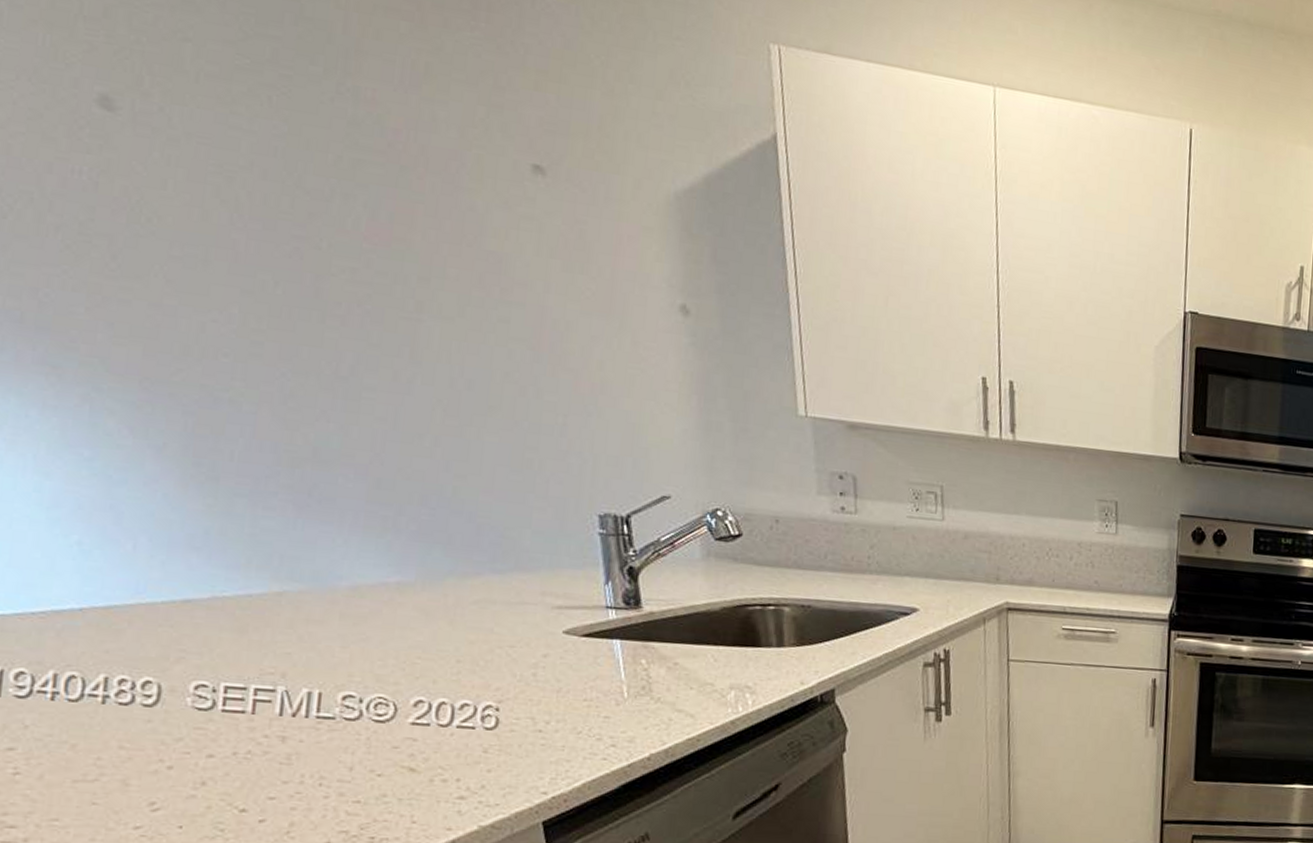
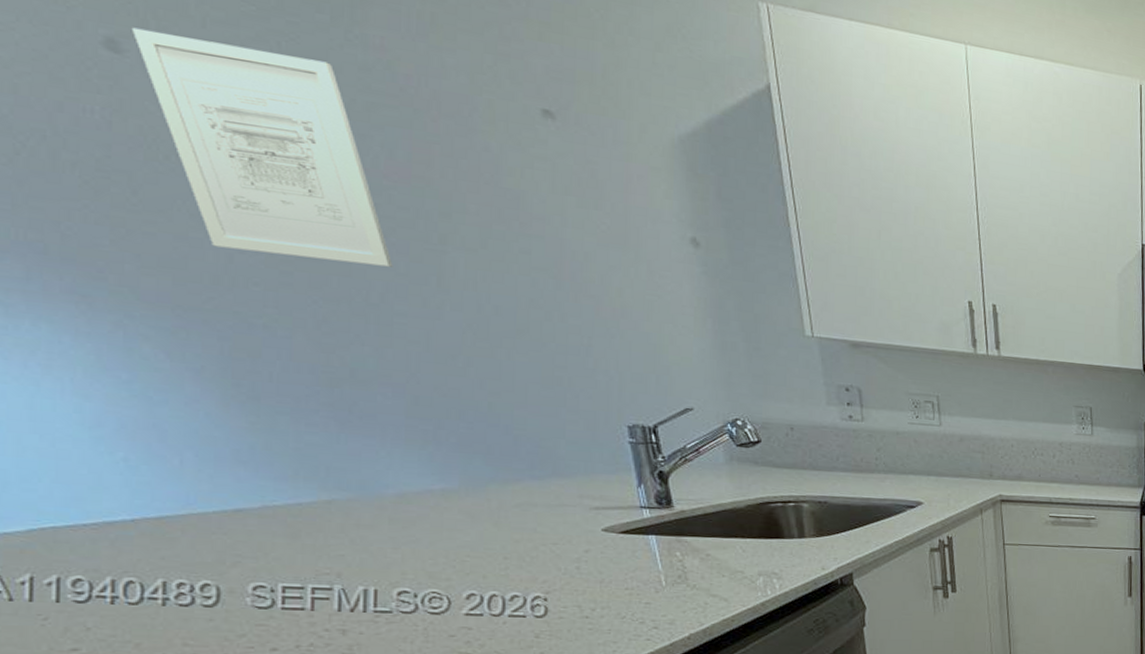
wall art: none [127,84,366,337] -> present [132,27,393,267]

